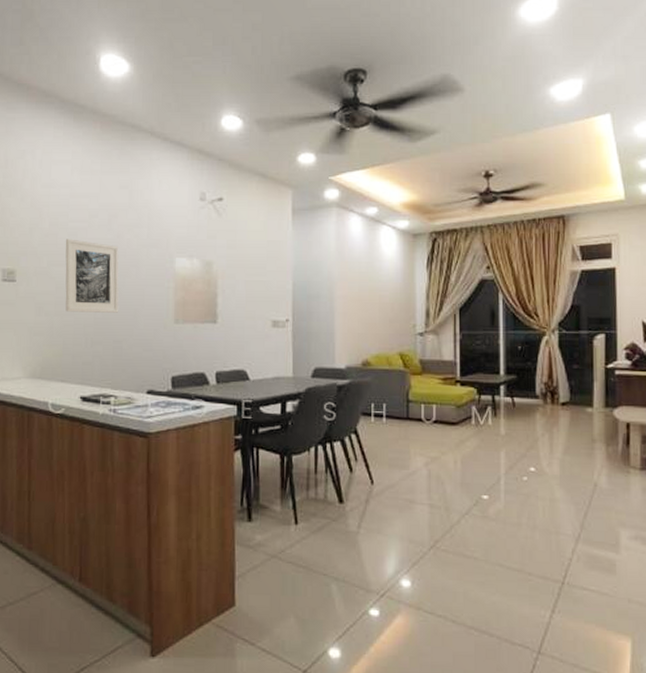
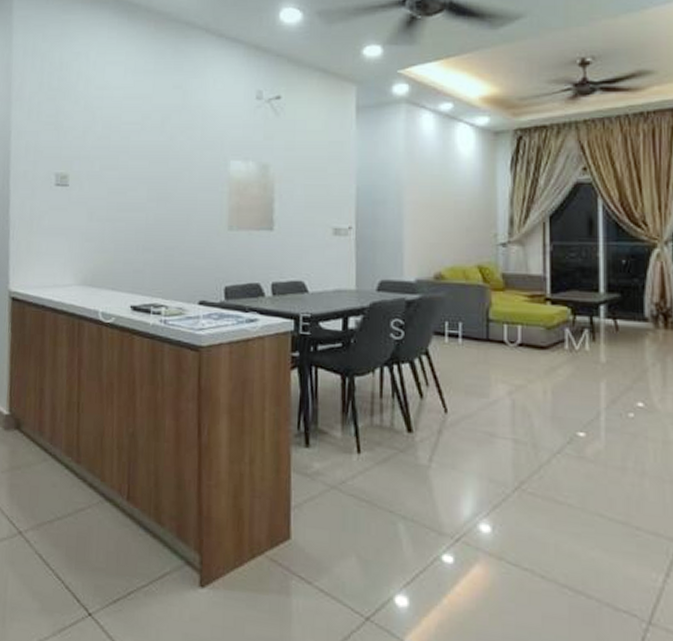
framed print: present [65,239,119,313] -> none [117,142,172,219]

